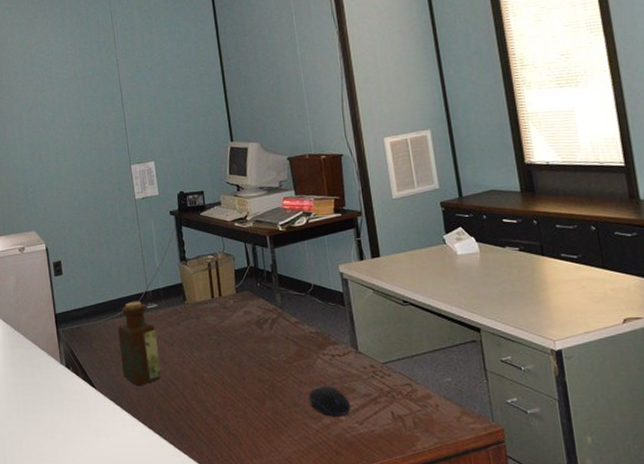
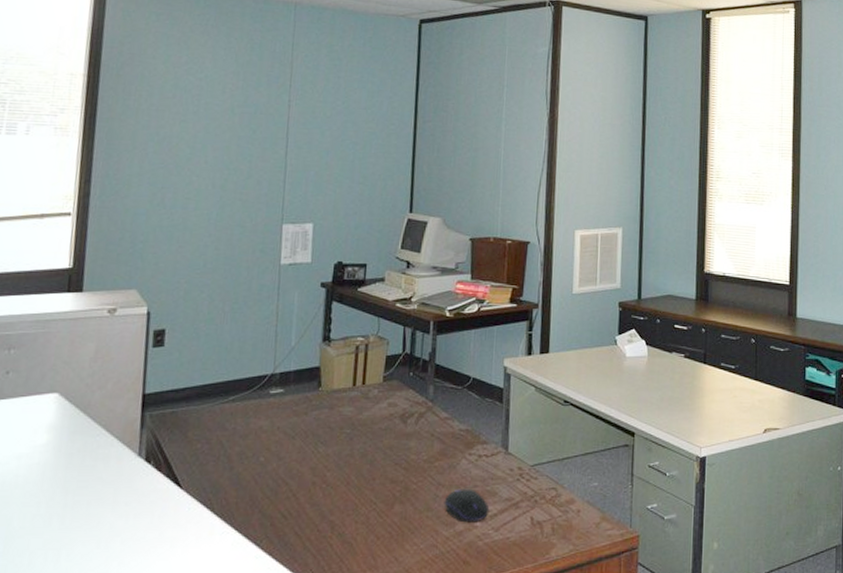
bottle: present [117,301,161,386] -> none [222,384,276,486]

